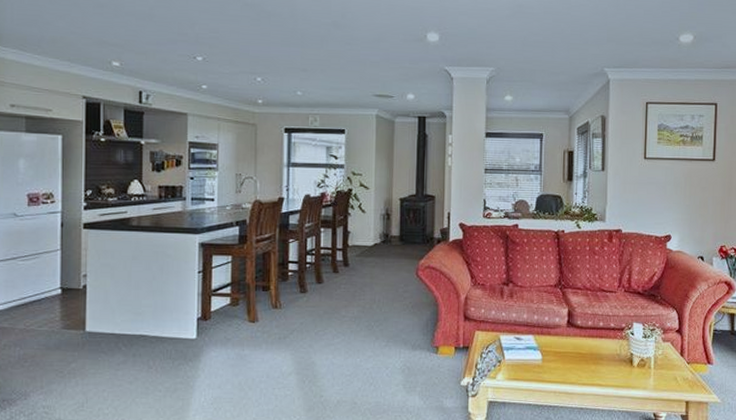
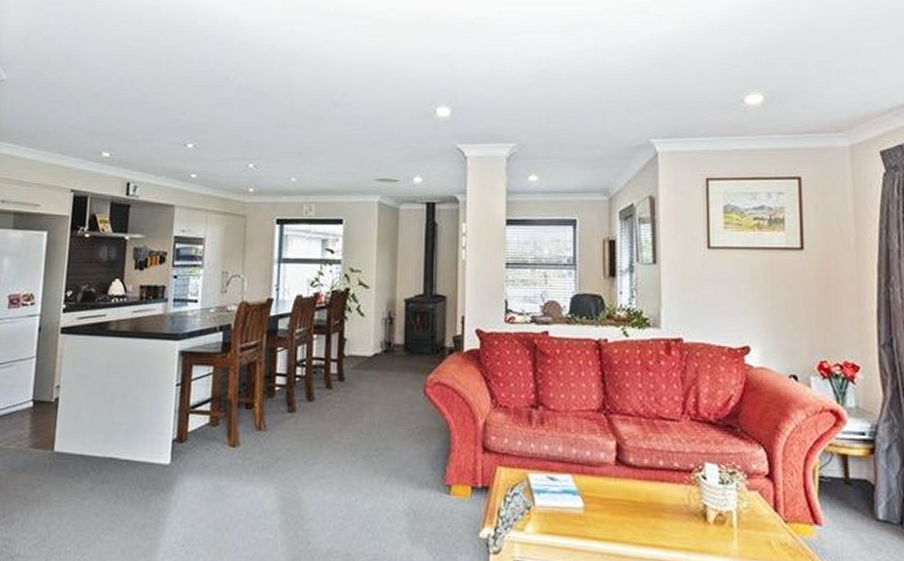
kettle: none [93,181,118,205] -> present [72,281,98,307]

